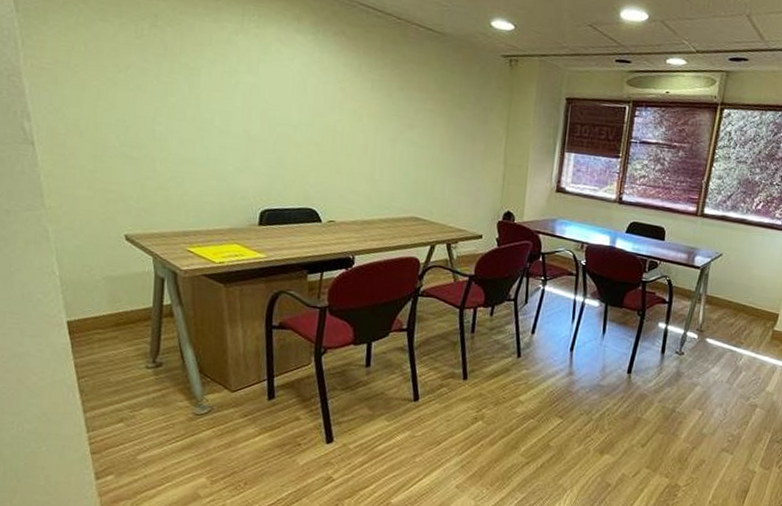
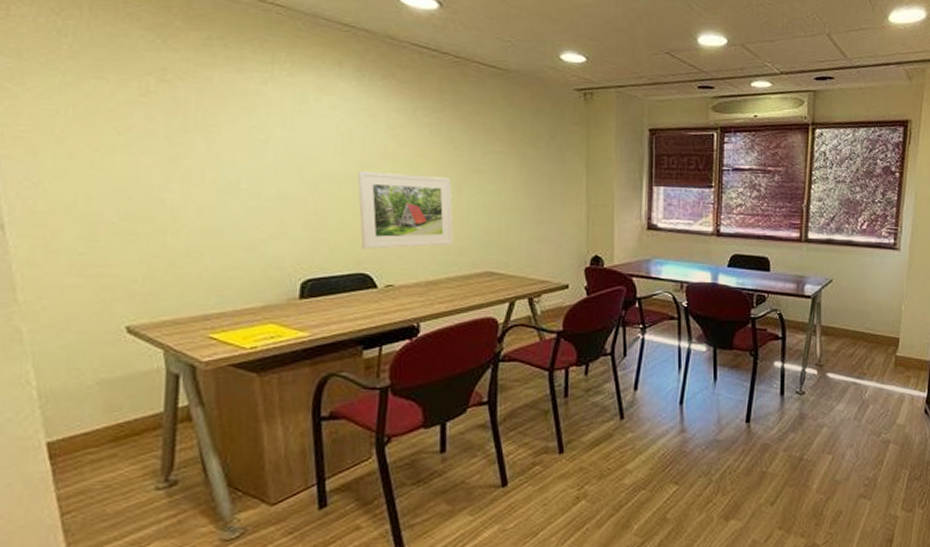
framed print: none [309,117,388,191] -> present [357,170,454,249]

